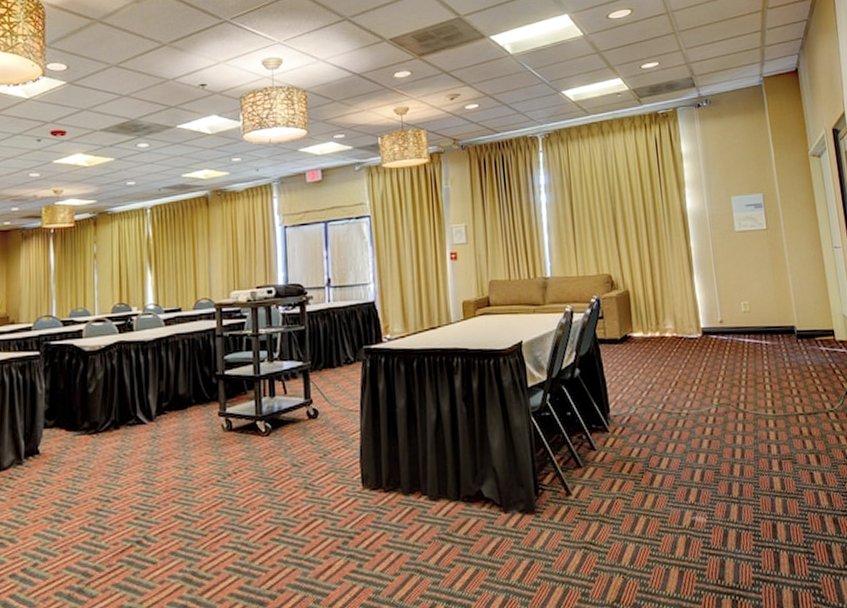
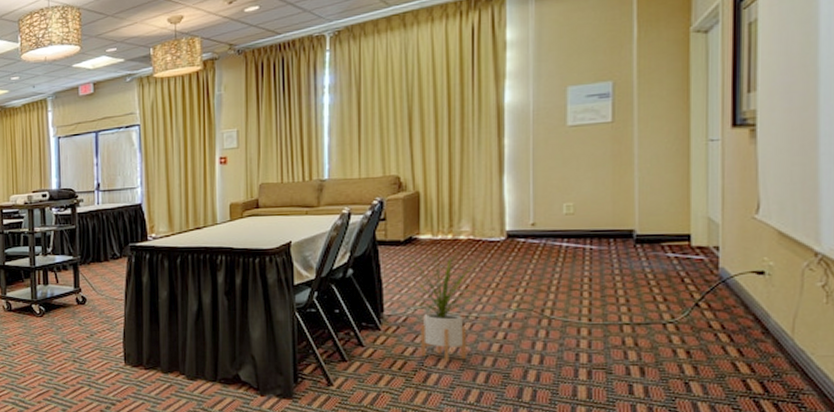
house plant: none [625,347,689,462] -> present [407,250,482,362]

